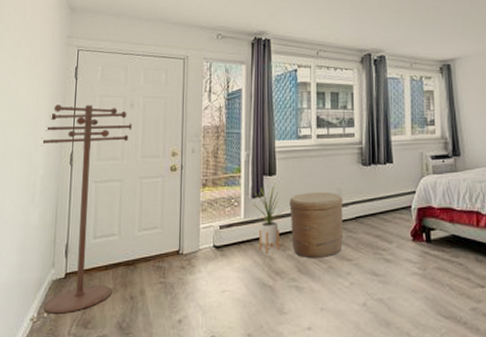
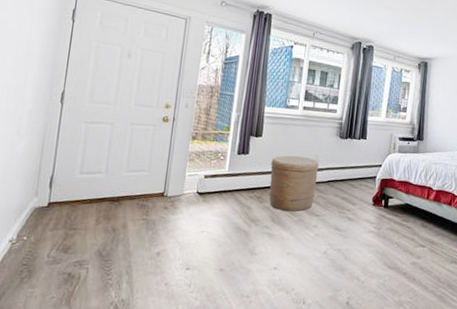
coat rack: present [41,105,132,314] -> none [23,43,128,239]
house plant: present [253,184,284,254] -> none [238,145,266,203]

